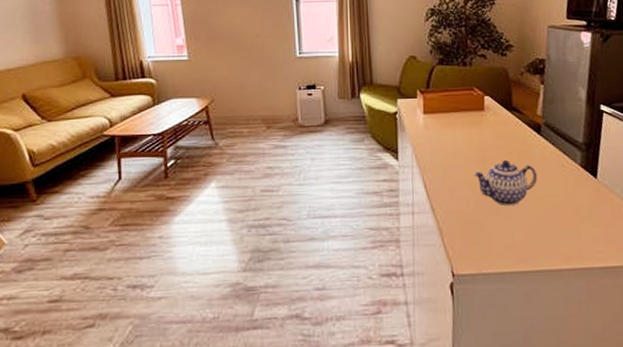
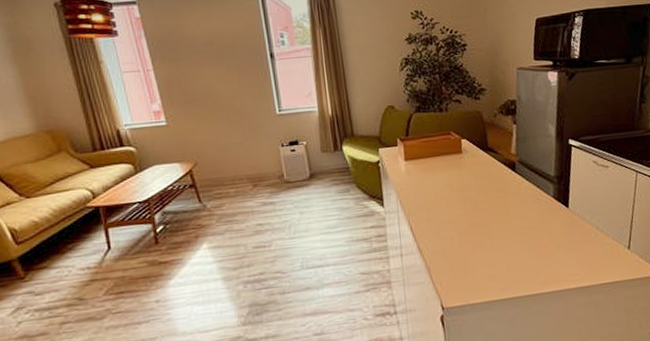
teapot: present [474,160,538,207] -> none [456,198,515,241]

